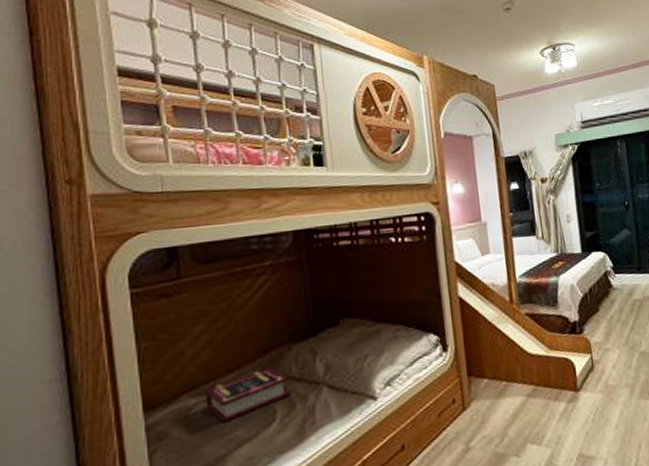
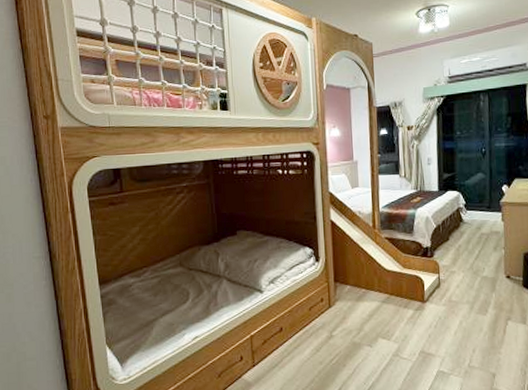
book: present [205,368,291,423] -> none [140,263,200,298]

